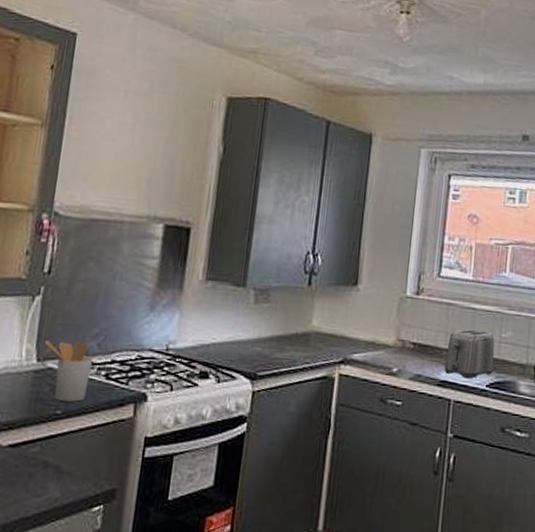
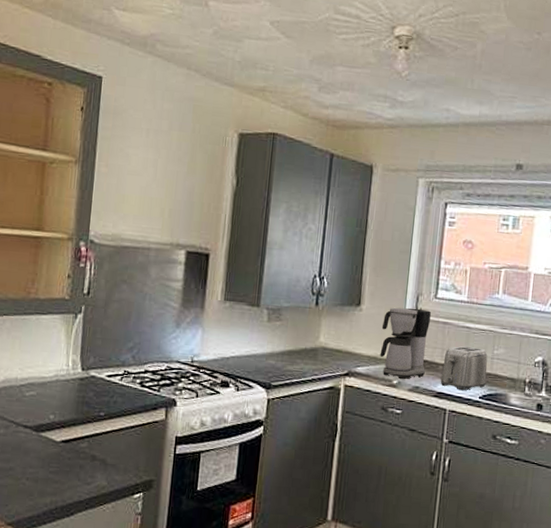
utensil holder: present [45,340,92,402] -> none [87,352,128,406]
coffee maker: none [378,287,434,366] -> present [380,307,431,379]

